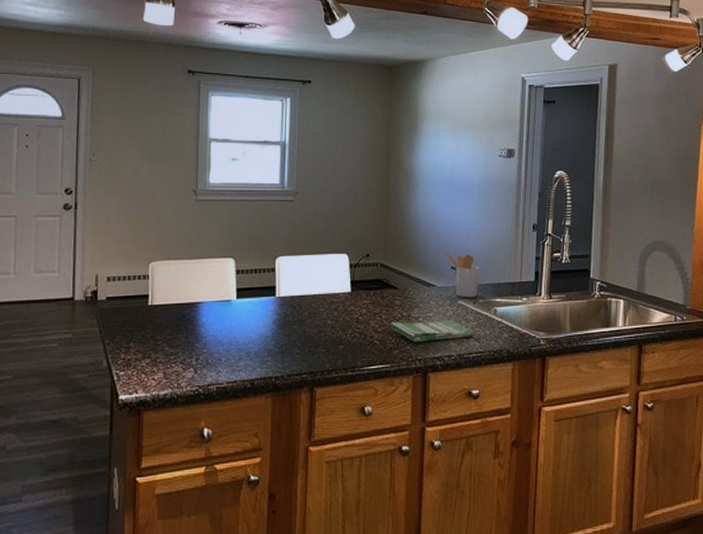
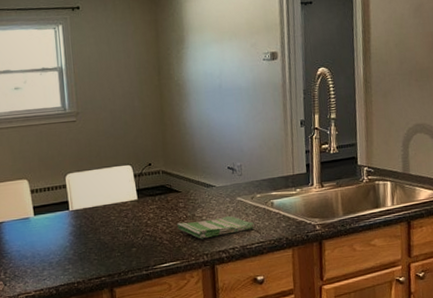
utensil holder: present [446,253,480,298] -> none [222,154,255,195]

